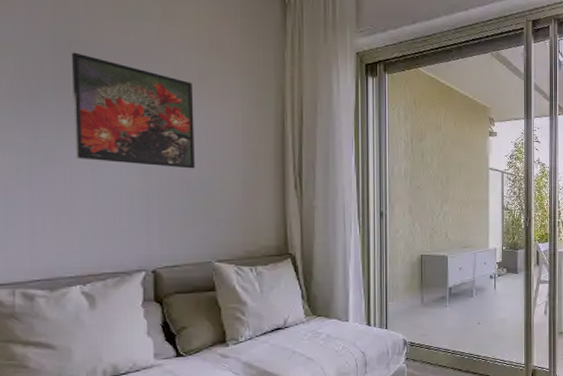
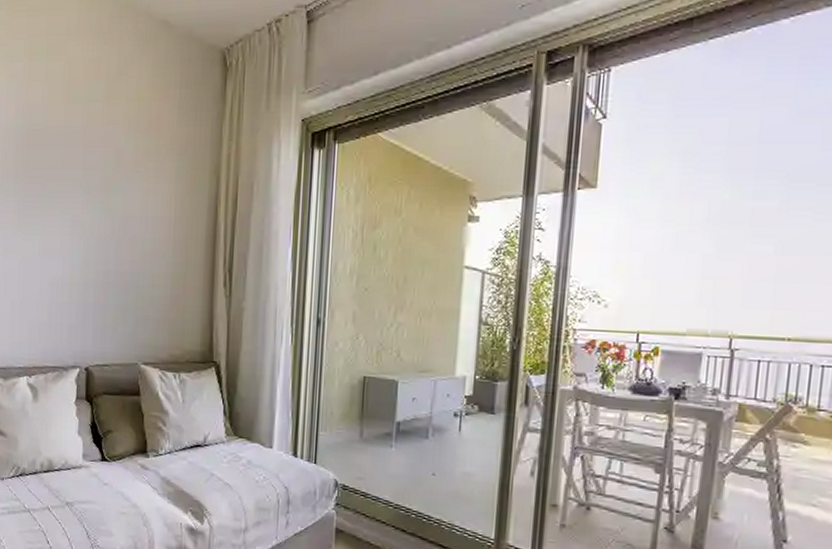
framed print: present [71,52,195,169] -> none [28,141,131,262]

